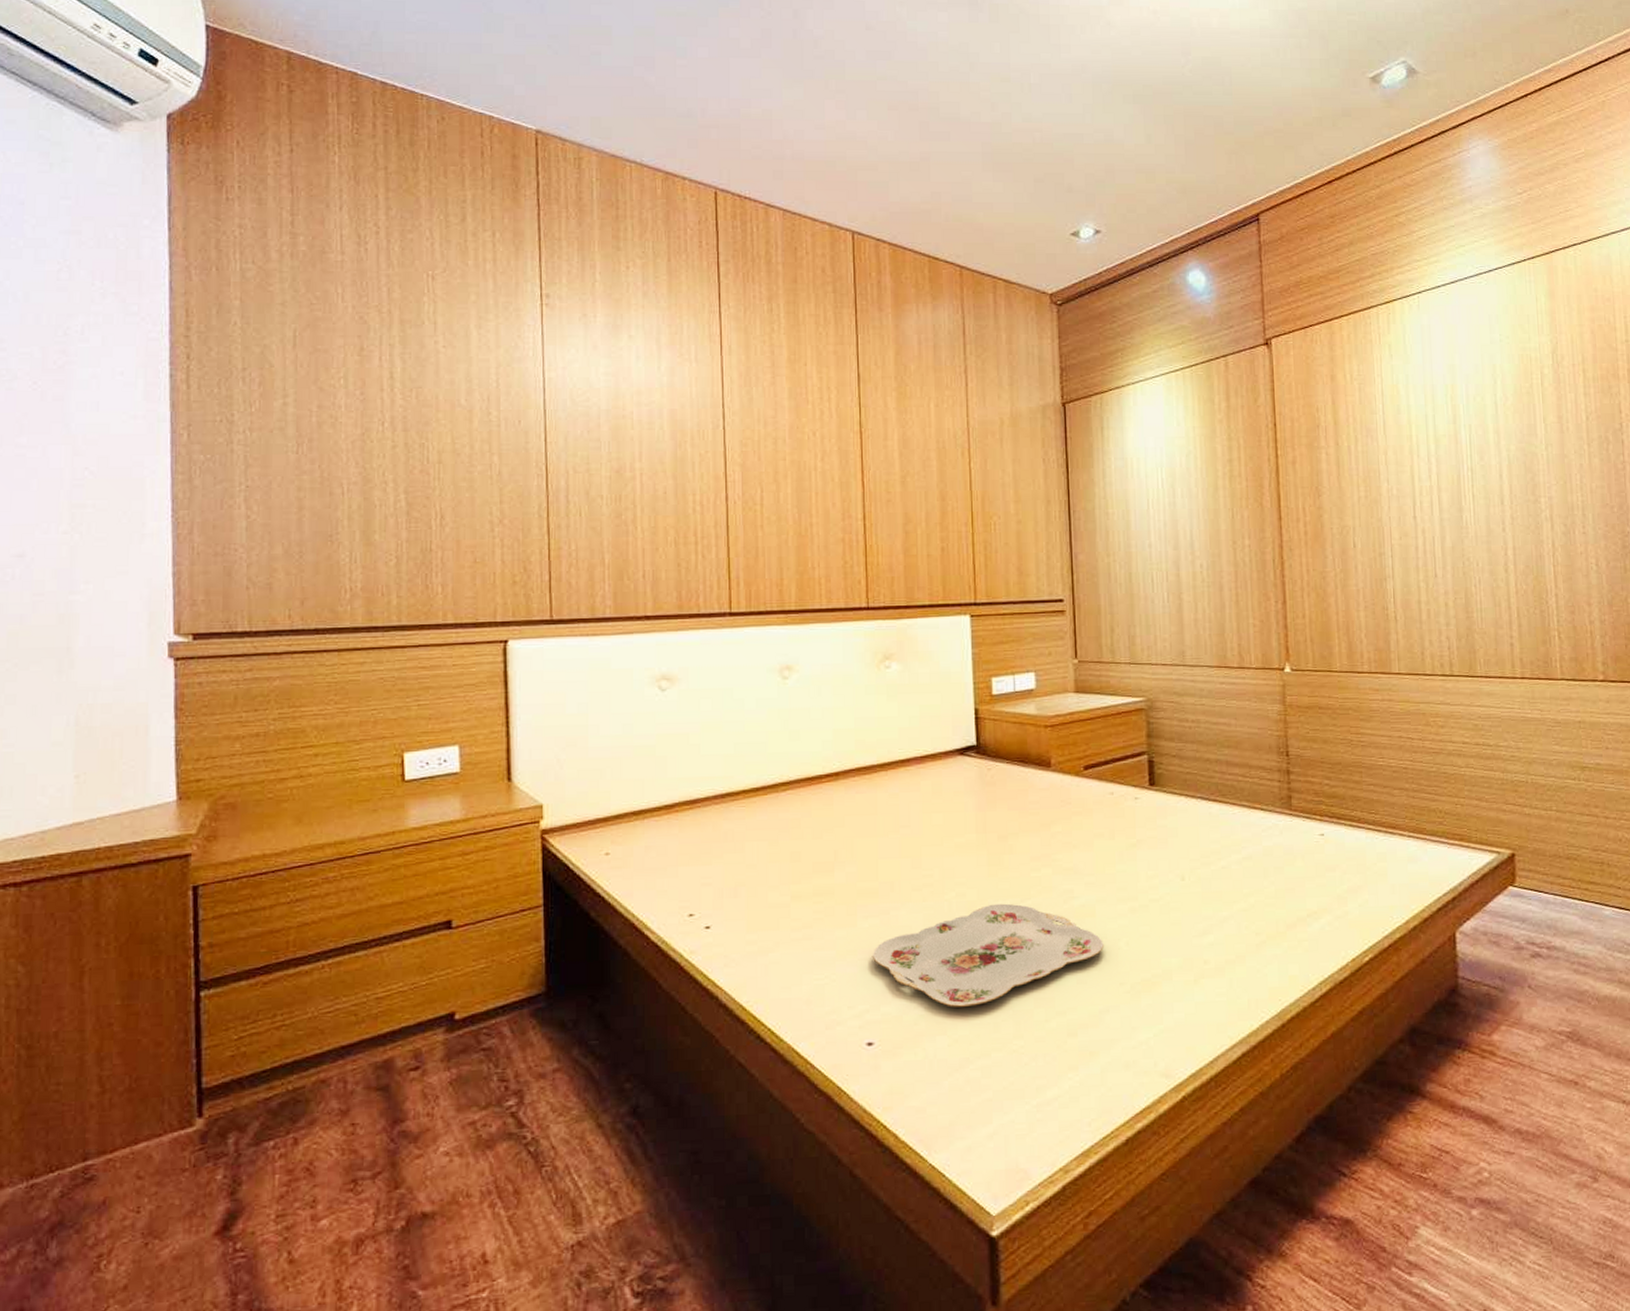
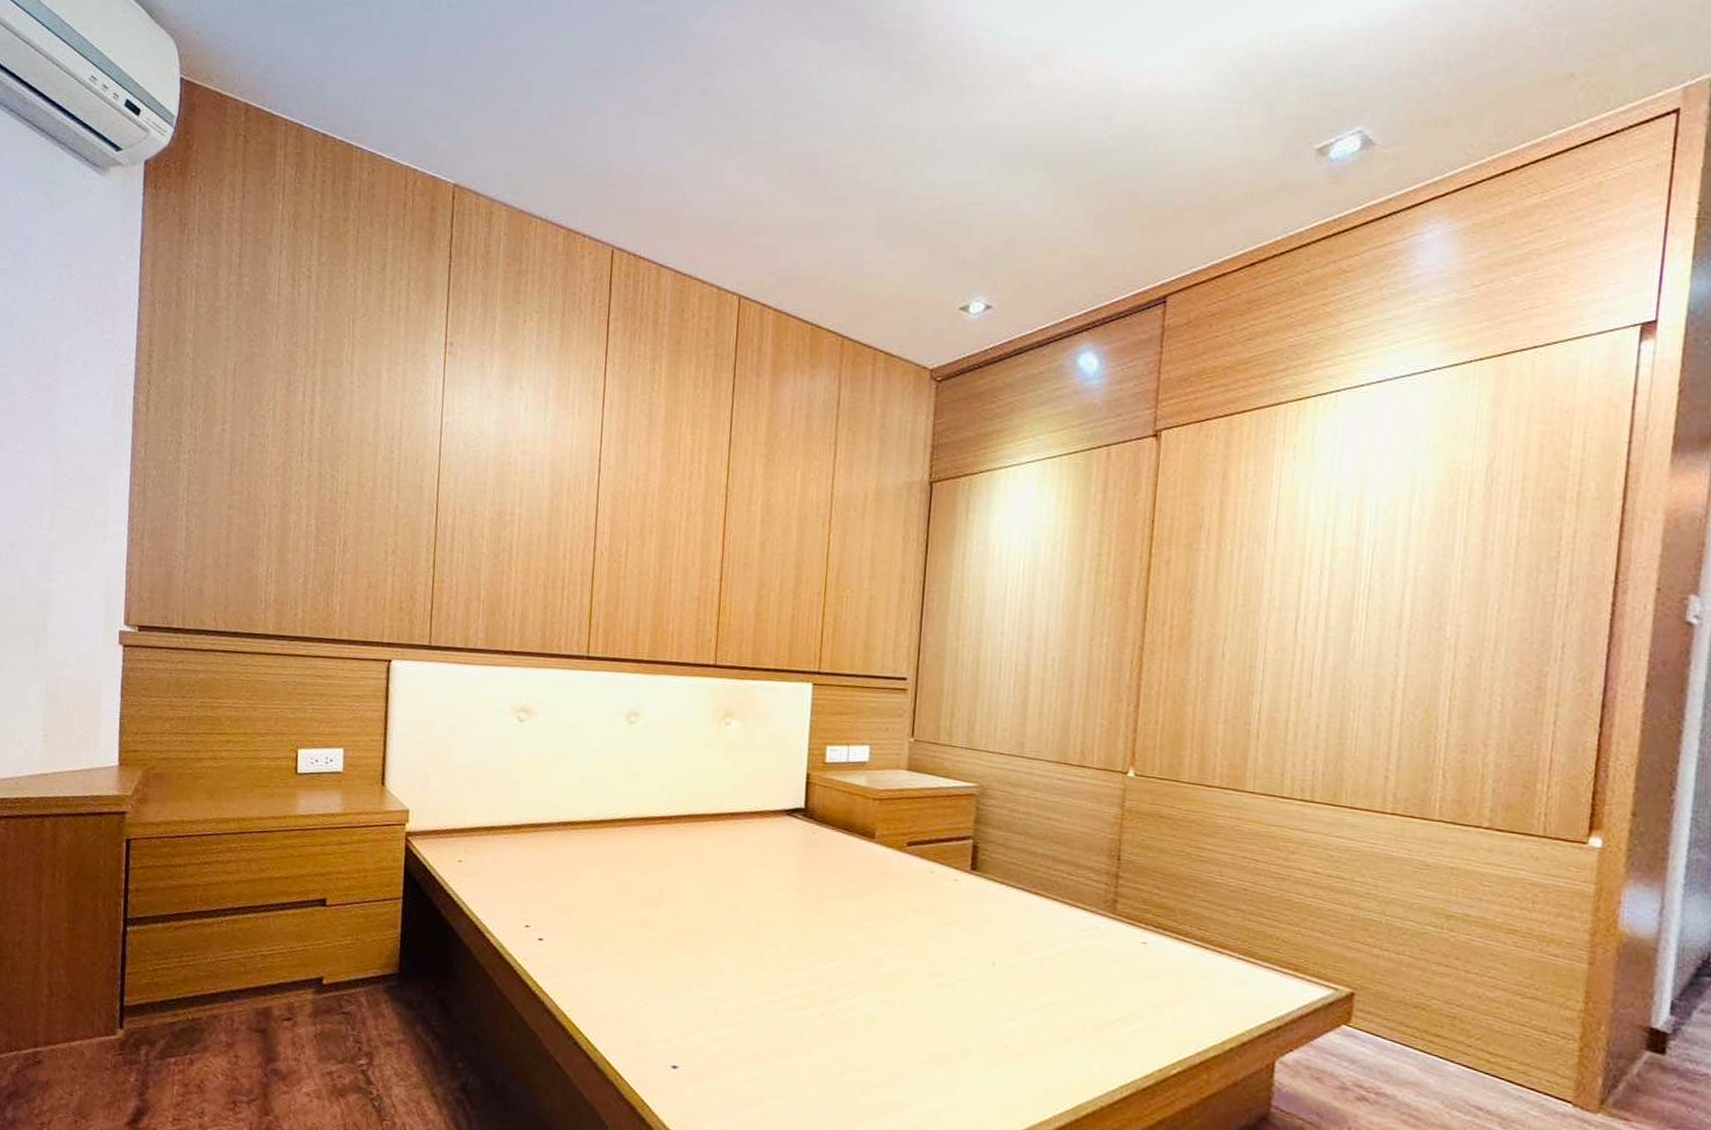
serving tray: present [873,903,1104,1007] -> none [685,959,906,1050]

